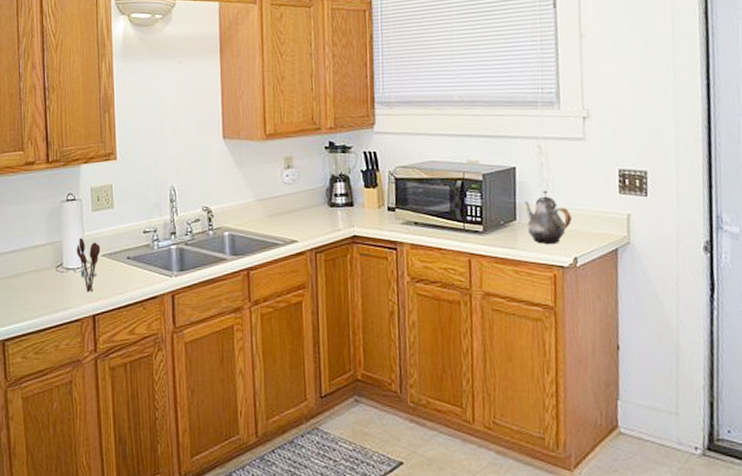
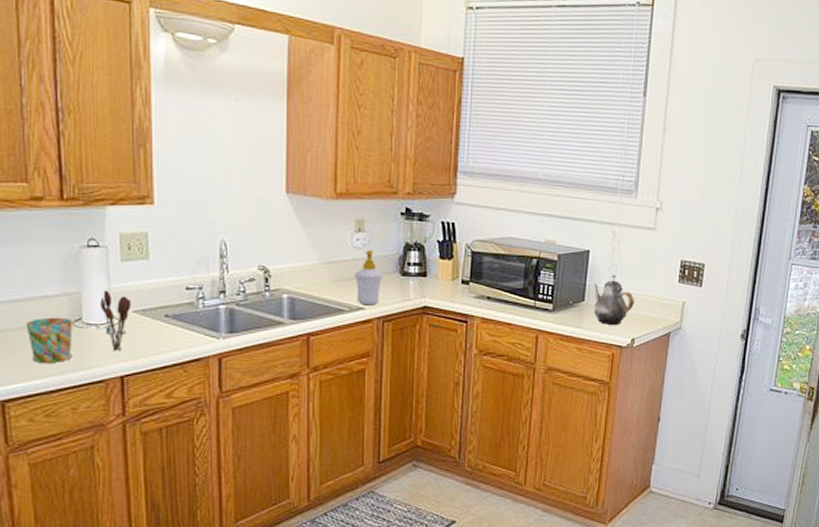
mug: none [21,263,56,305] -> present [26,317,73,362]
soap bottle: none [286,184,314,238] -> present [354,250,384,306]

